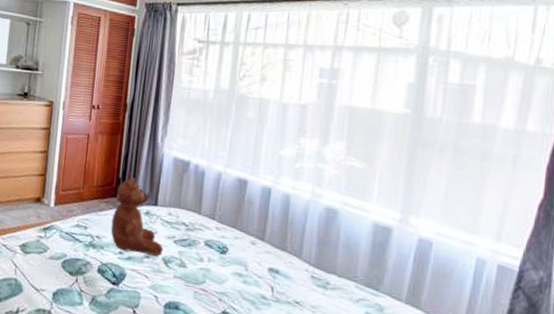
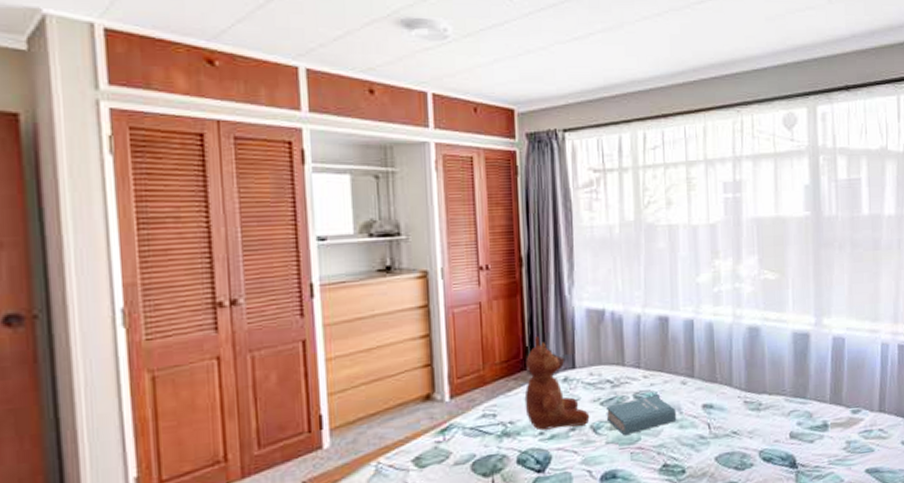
book: none [177,245,243,276] -> present [606,395,677,436]

